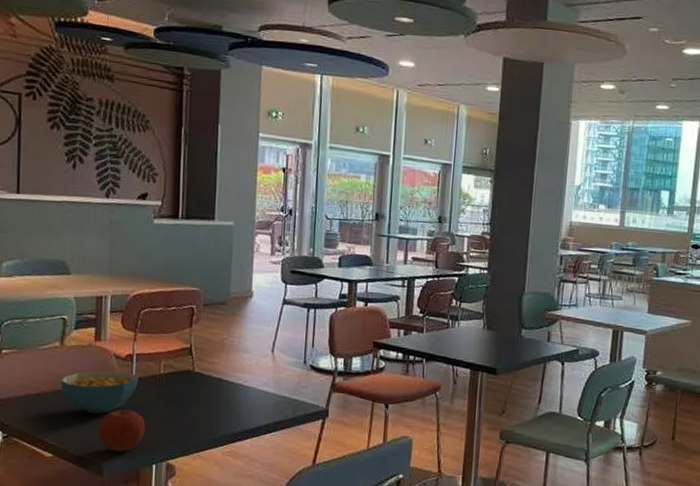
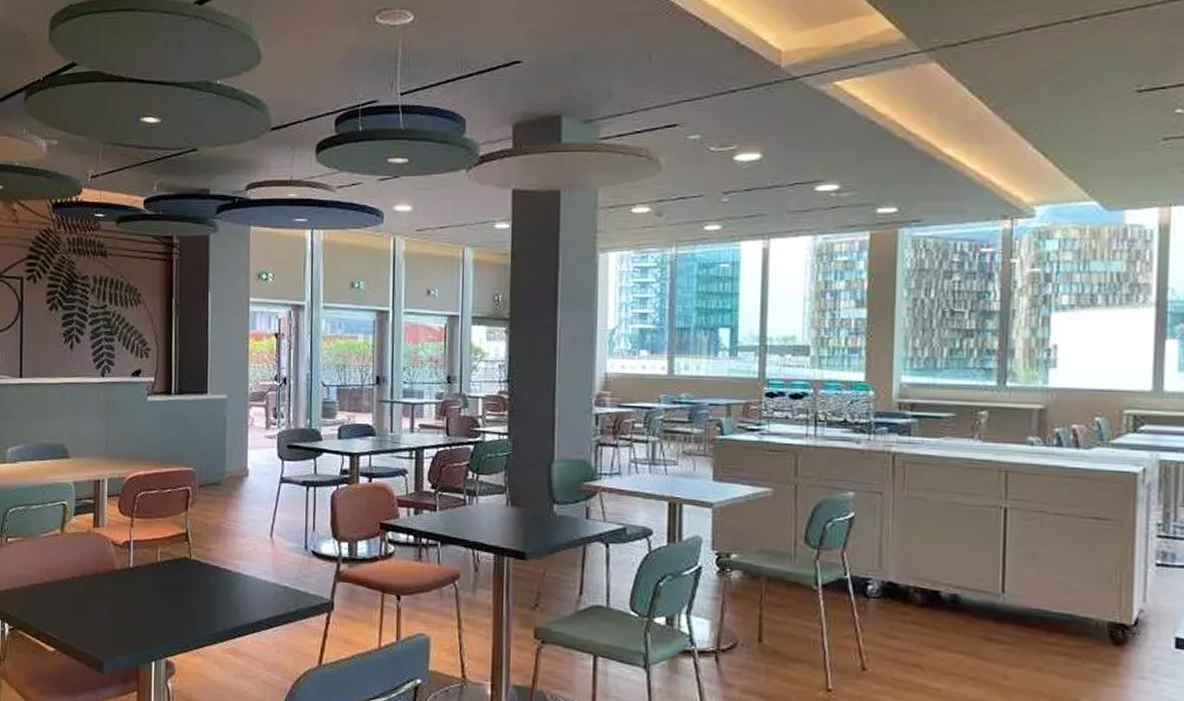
cereal bowl: present [61,370,138,414] -> none [62,558,136,606]
fruit: present [99,409,146,452] -> none [99,601,144,648]

